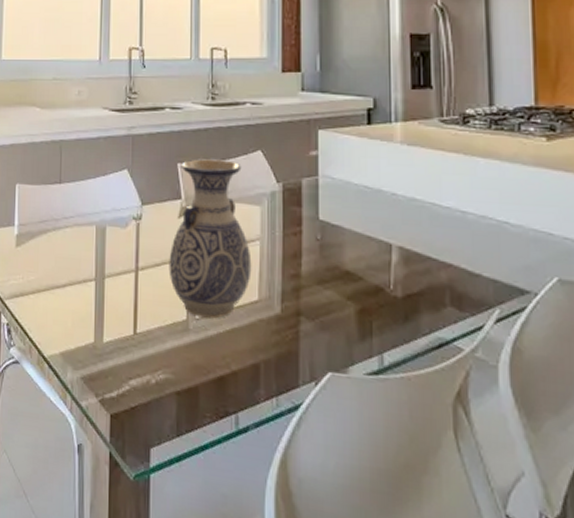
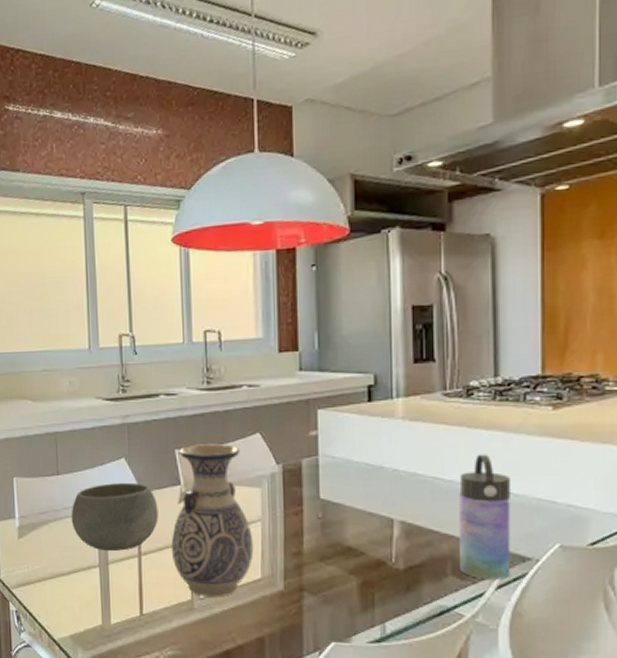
bowl: none [70,194,158,265] -> present [71,482,159,552]
water bottle: none [457,181,510,313] -> present [458,454,511,580]

